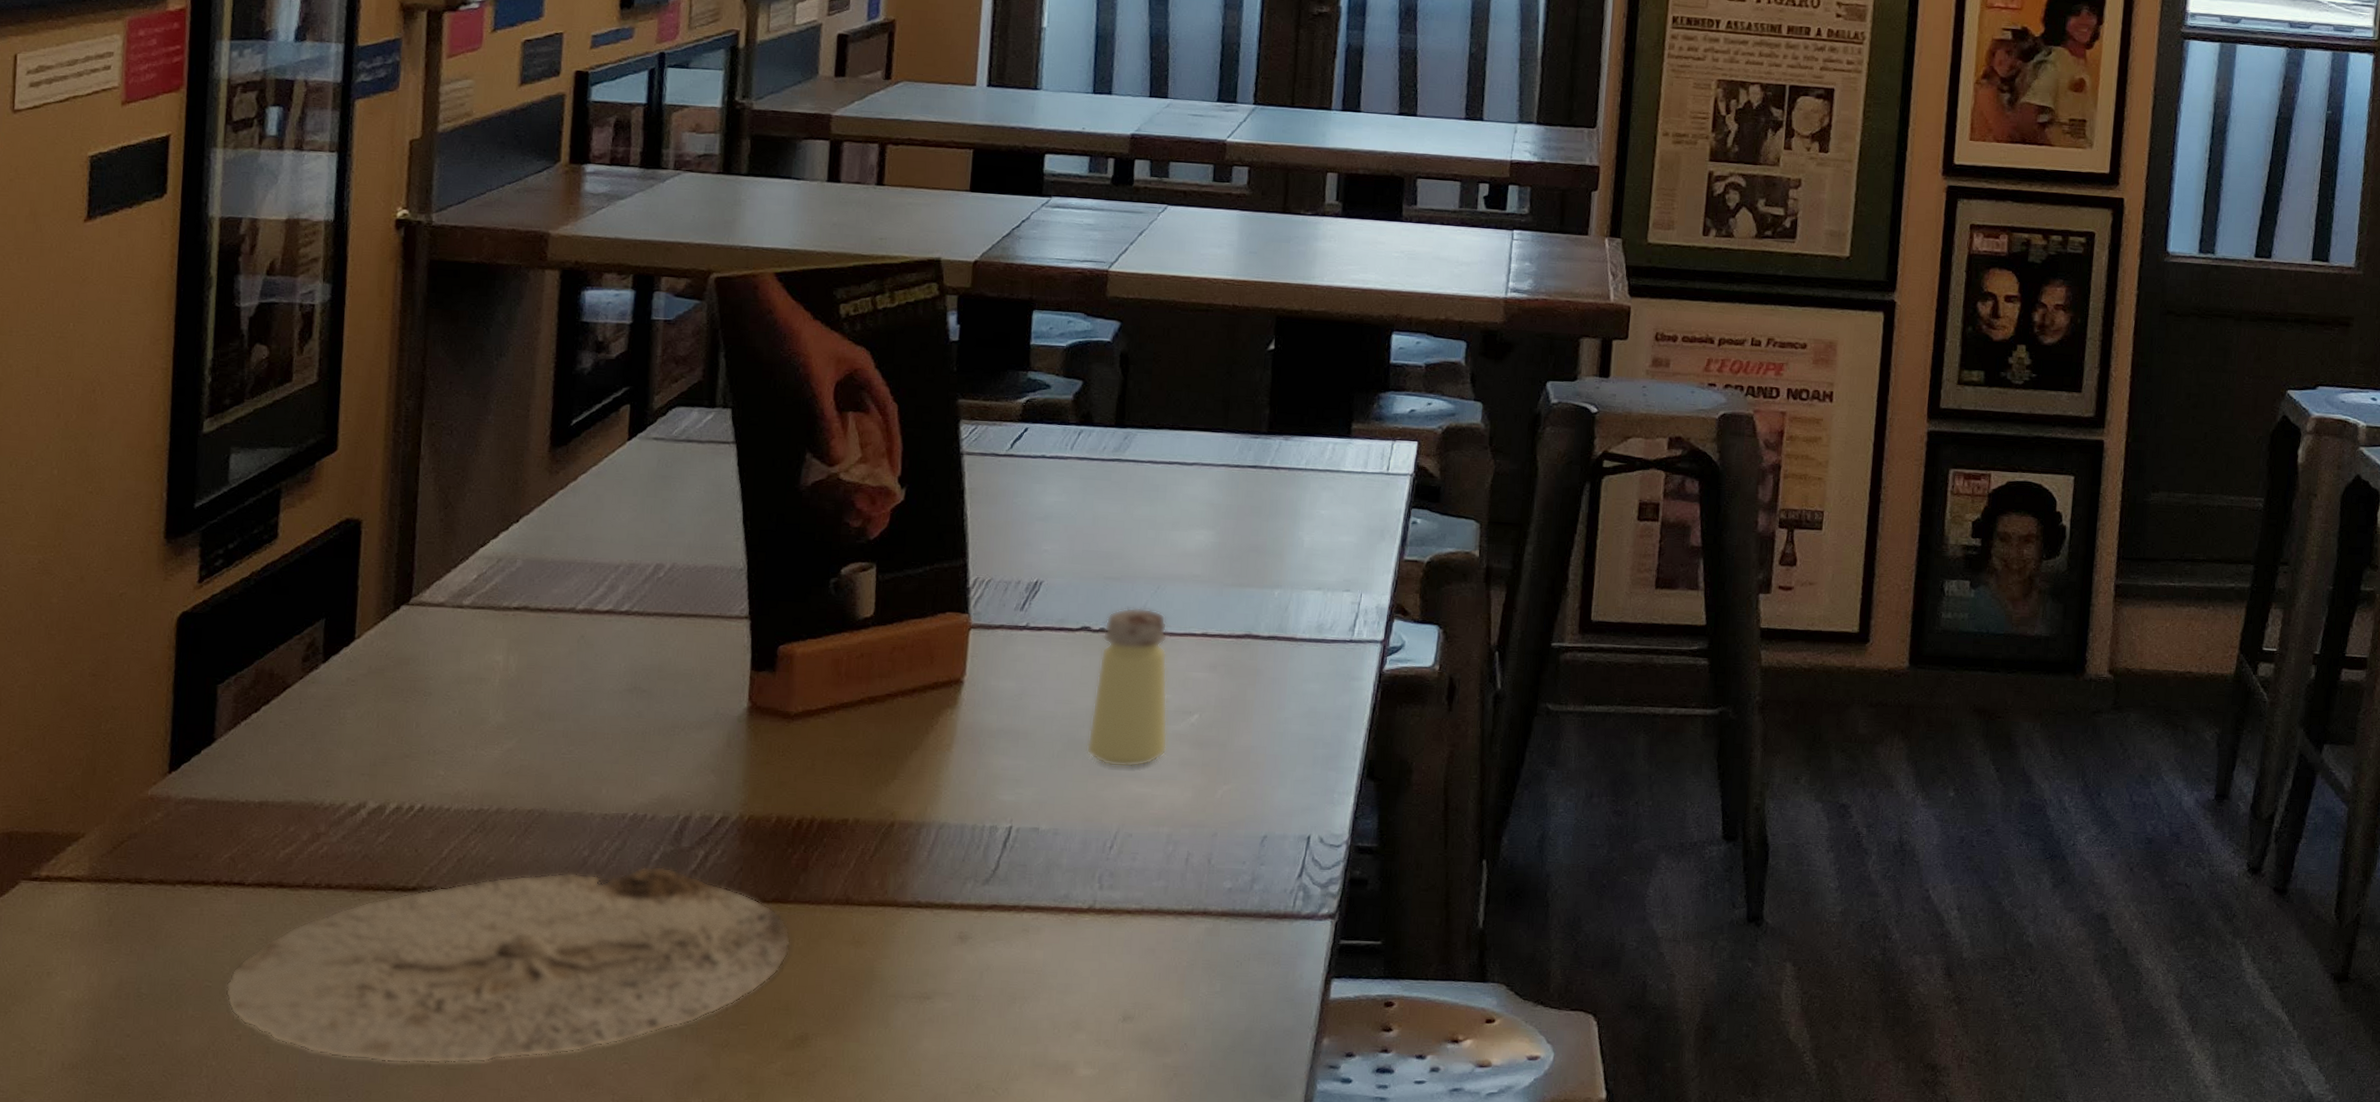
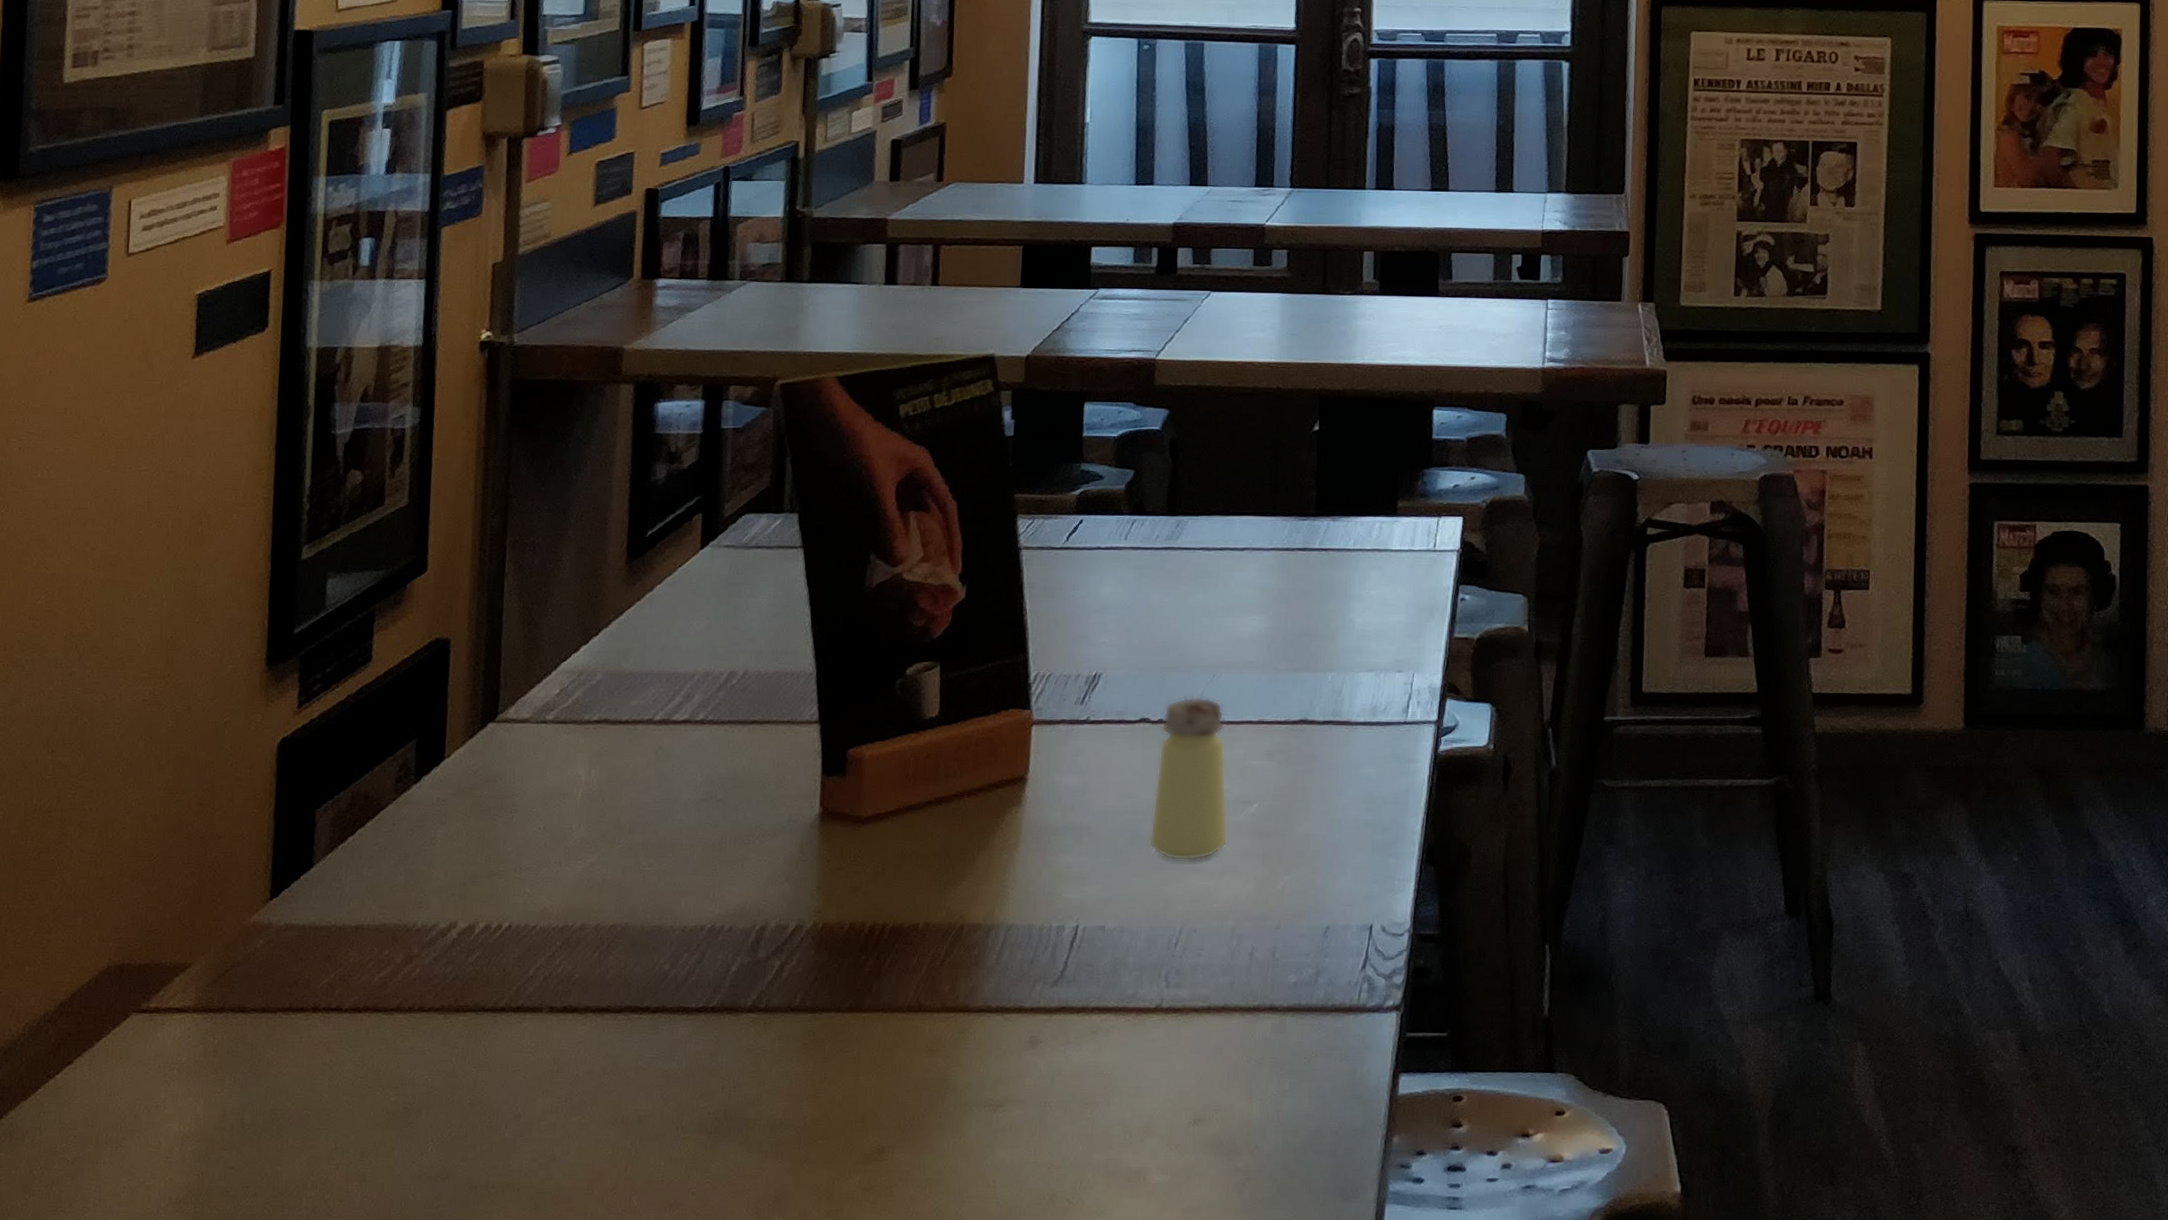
plate: present [225,866,791,1064] -> none [324,978,866,1189]

